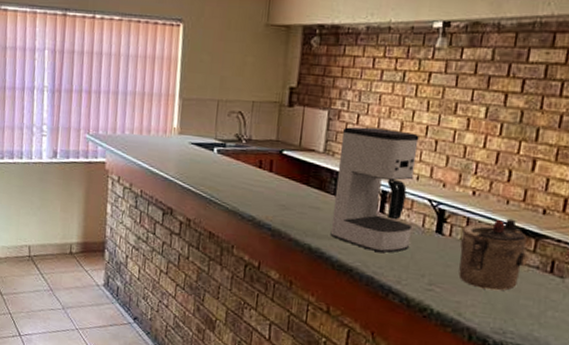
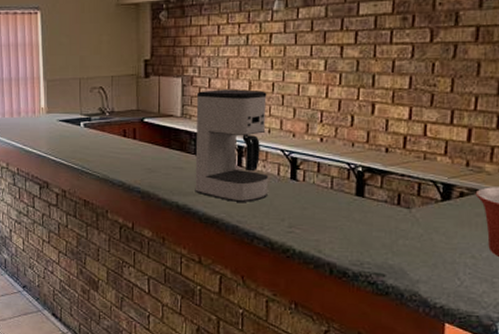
teapot: present [458,218,529,291] -> none [313,159,377,227]

